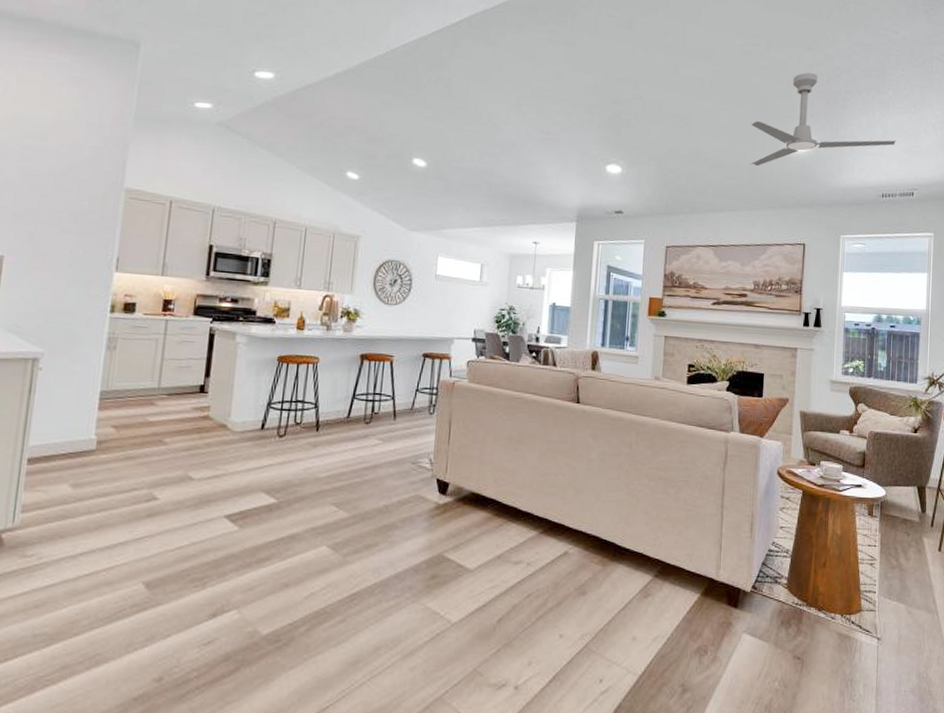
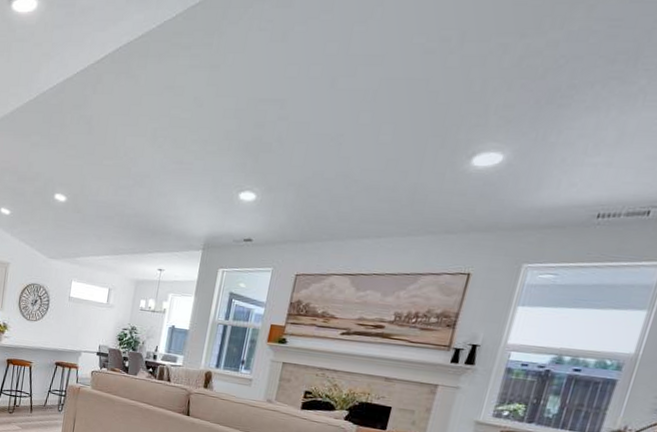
ceiling fan: present [750,72,897,167] -> none [412,67,638,187]

